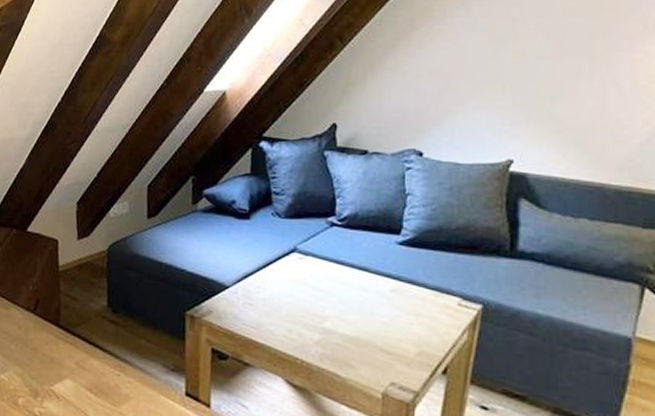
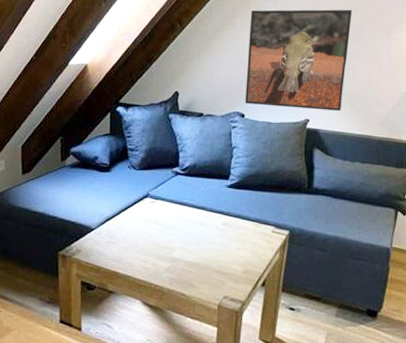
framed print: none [423,15,579,149] -> present [244,9,353,111]

